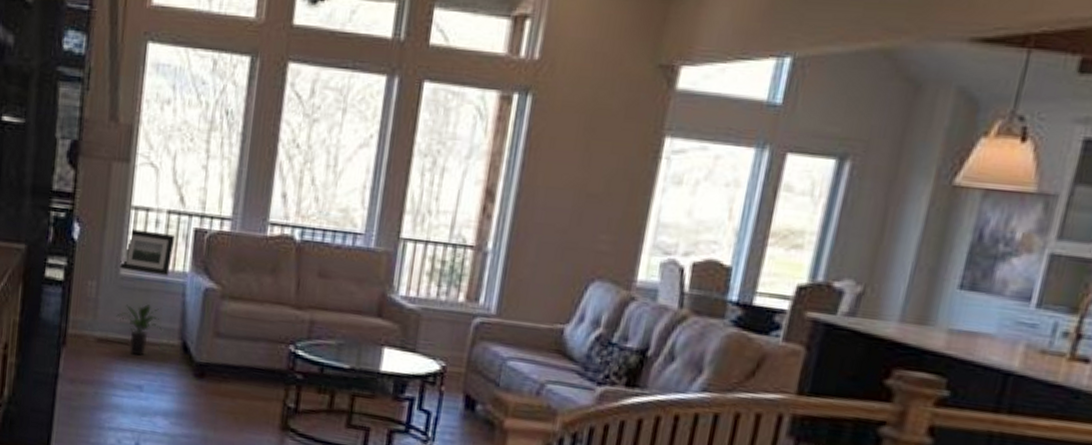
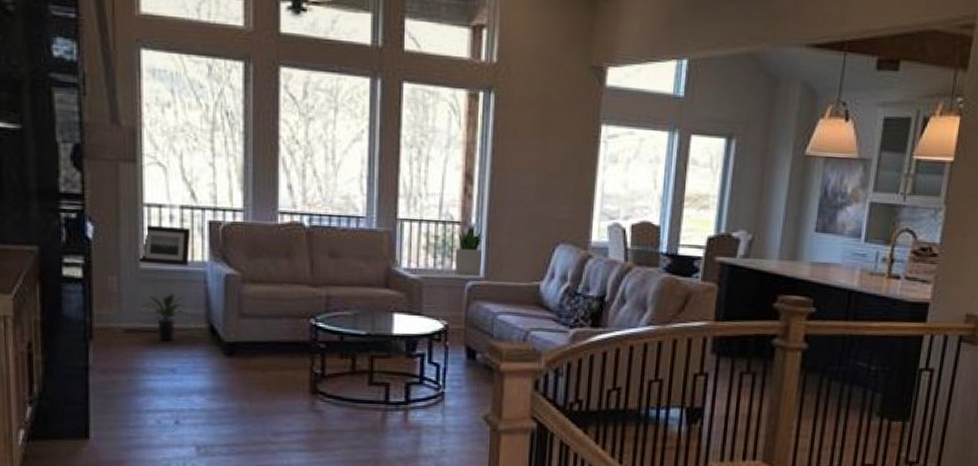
planter: none [461,249,500,312] -> present [455,224,483,276]

